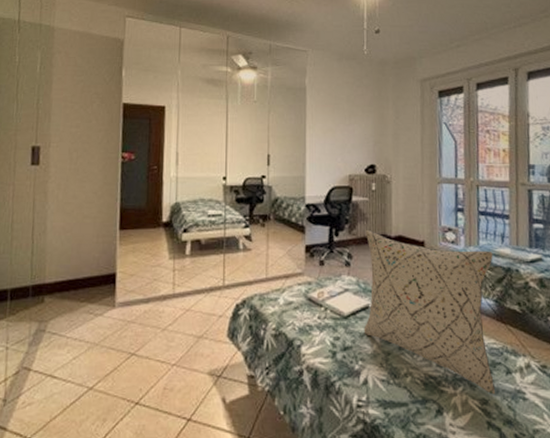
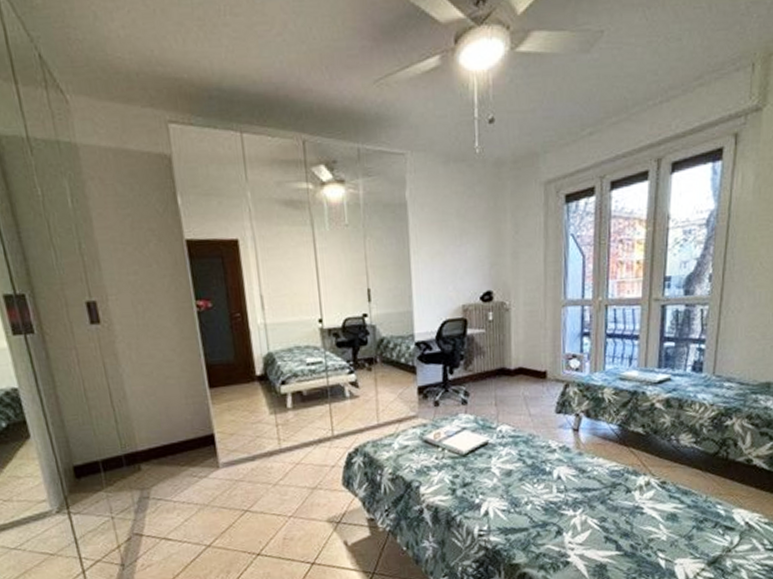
pillow: present [363,229,496,395] -> none [483,363,619,513]

